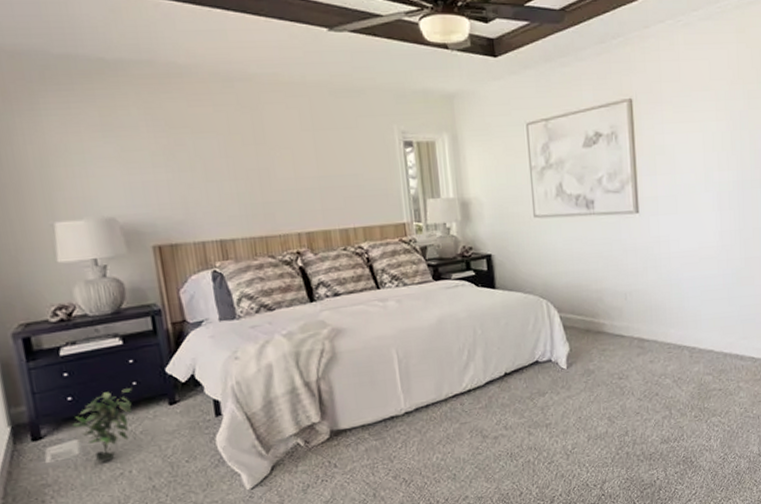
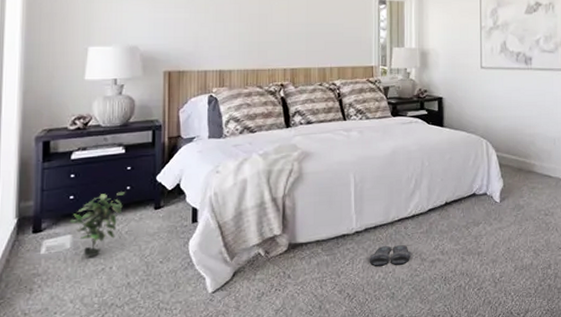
slippers: none [423,422,471,448] -> present [369,245,411,267]

